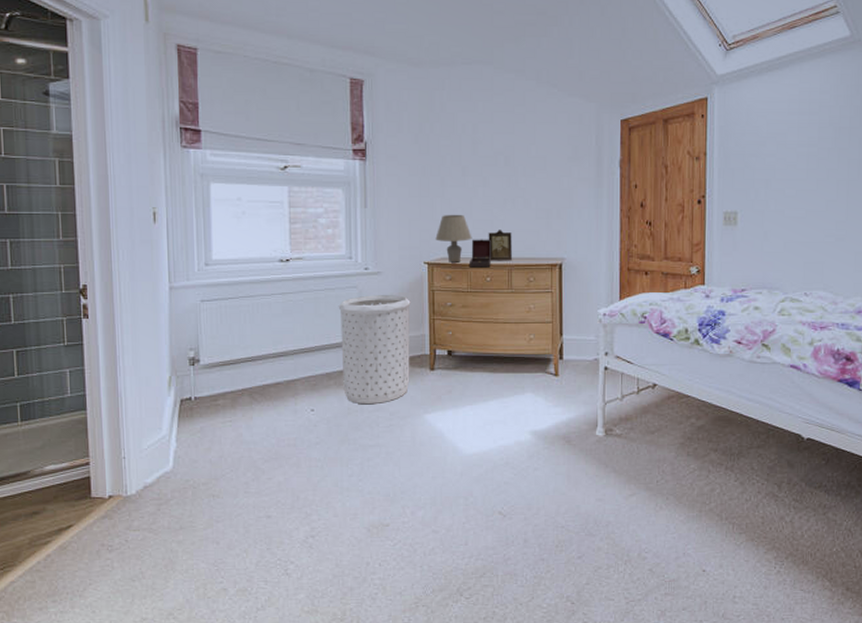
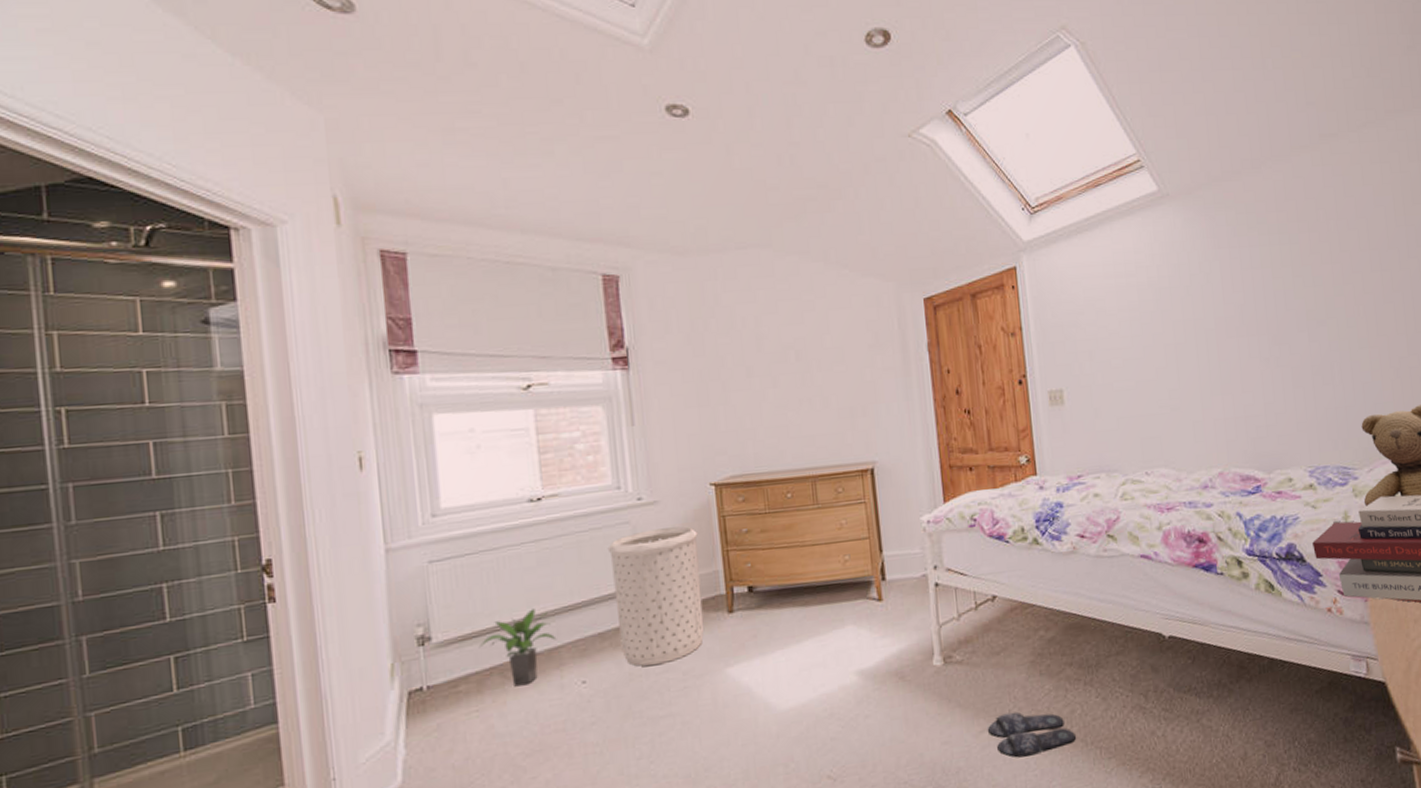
potted plant: none [236,347,294,407] -> present [480,608,557,687]
table lamp: present [435,214,472,262] -> none [721,422,766,481]
jewelry box: present [470,239,492,268] -> none [764,448,791,484]
photo frame: present [488,230,512,261] -> none [784,436,815,474]
slippers: none [637,483,712,521] -> present [988,711,1076,758]

